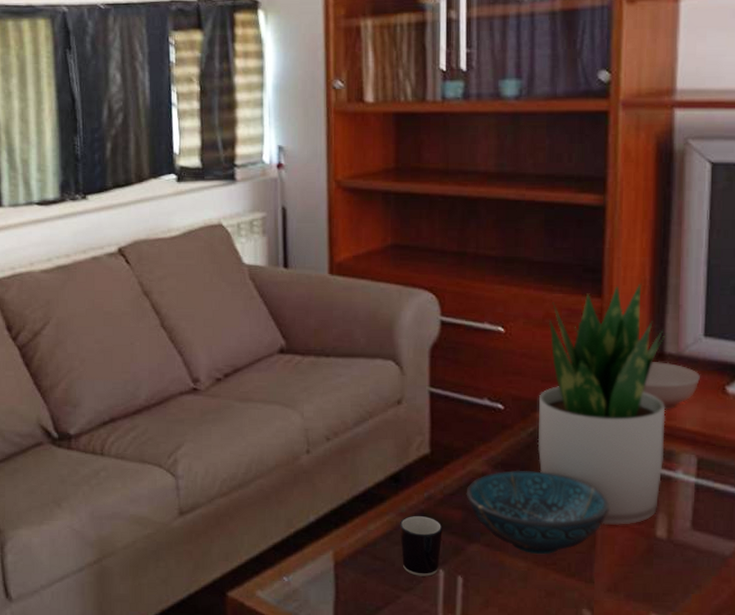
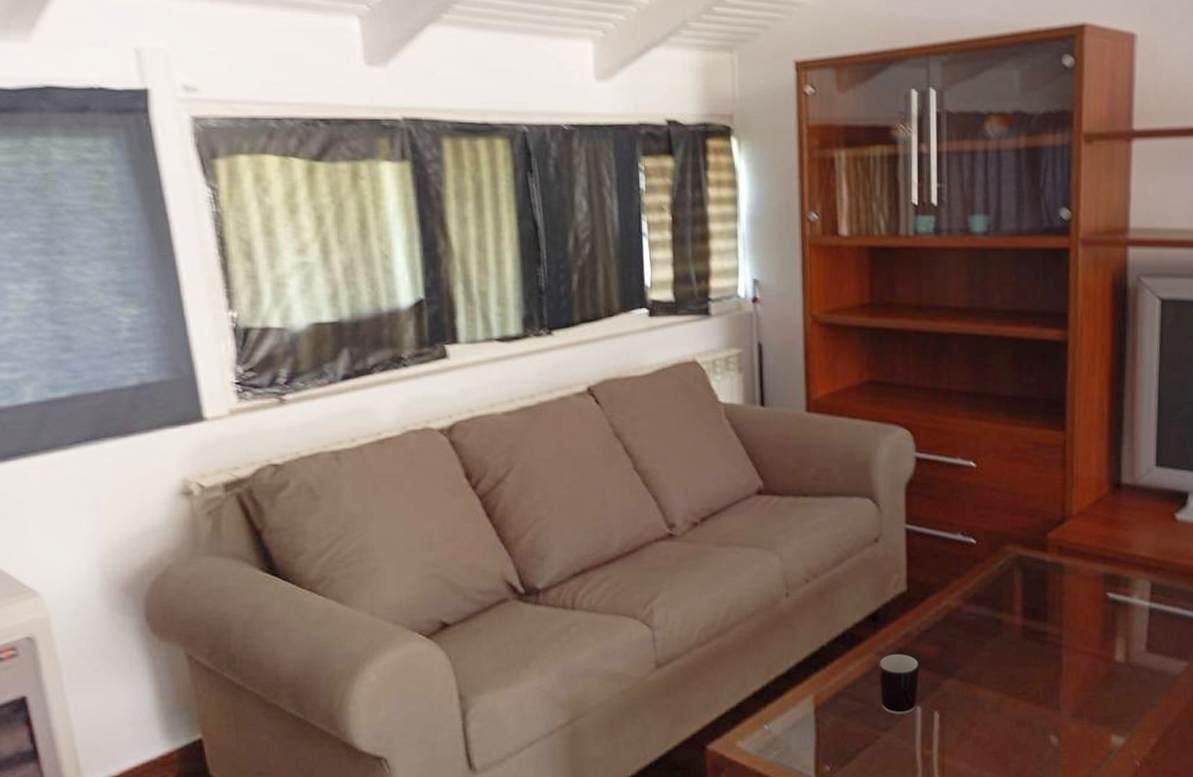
decorative bowl: present [466,470,610,555] -> none [941,603,1074,686]
planter: present [537,283,666,526] -> none [1007,416,1123,653]
bowl: present [643,362,700,410] -> none [1102,492,1153,538]

